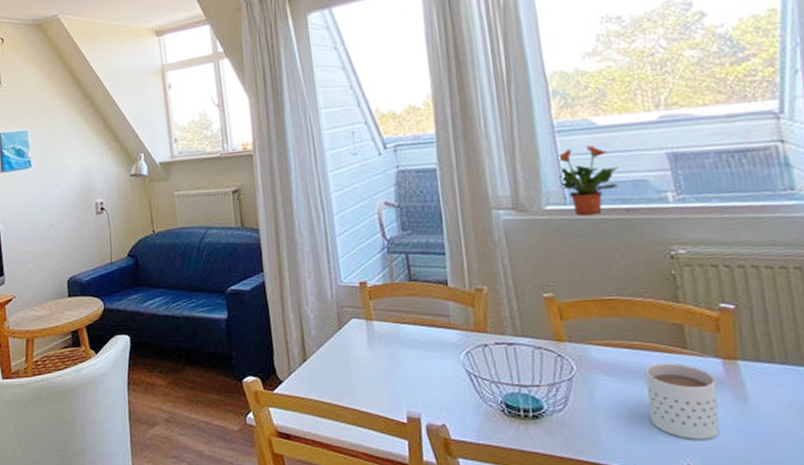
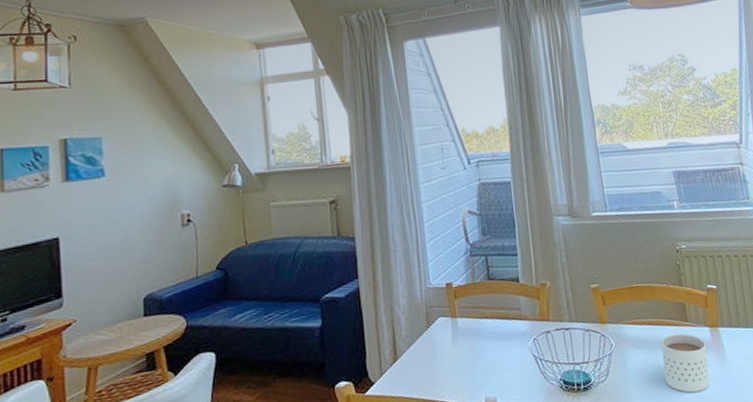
potted plant: present [556,144,619,217] -> none [599,164,642,221]

